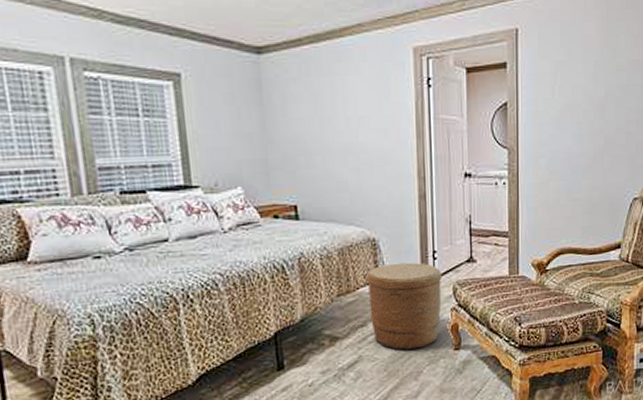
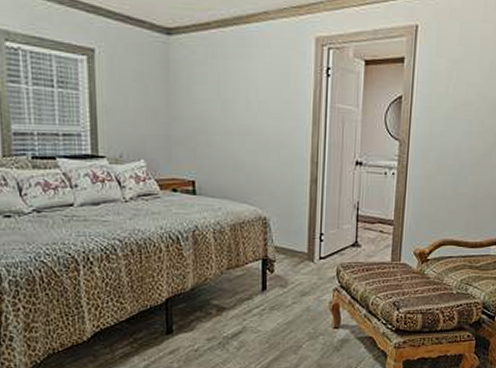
basket: present [367,262,442,350] -> none [256,242,328,325]

